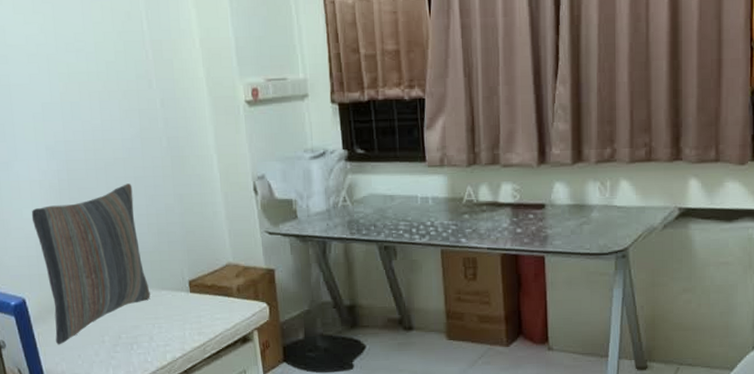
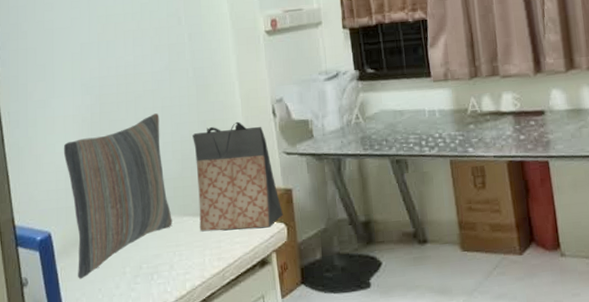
bag: none [168,197,265,307] -> present [192,121,283,232]

